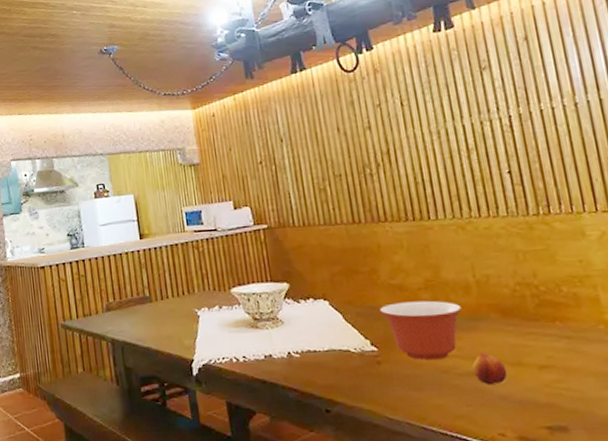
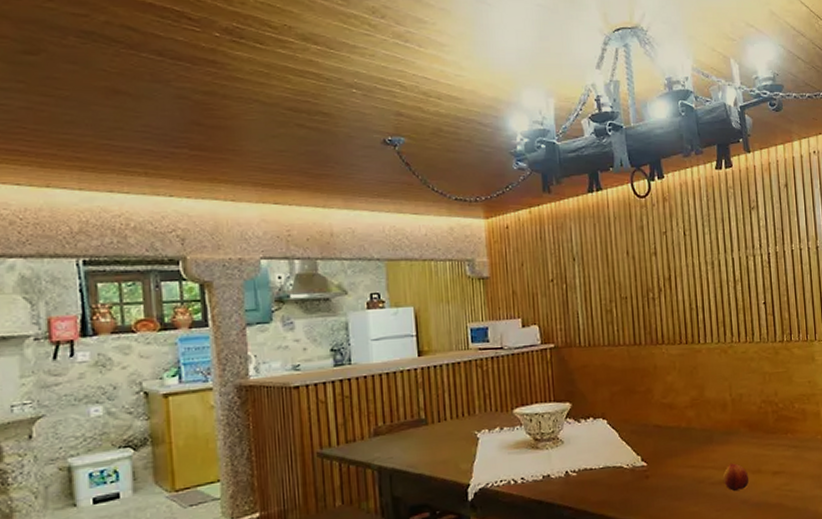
mixing bowl: present [380,300,462,361] -> none [652,417,719,473]

